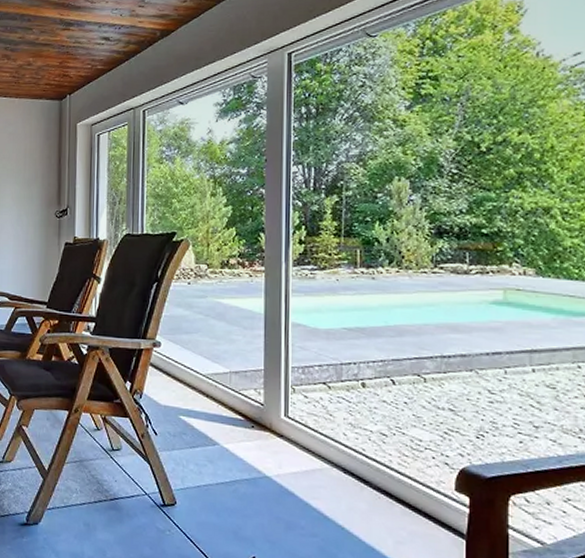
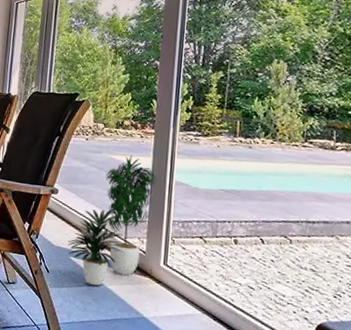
potted plant: none [175,297,272,445] -> present [67,155,158,286]

